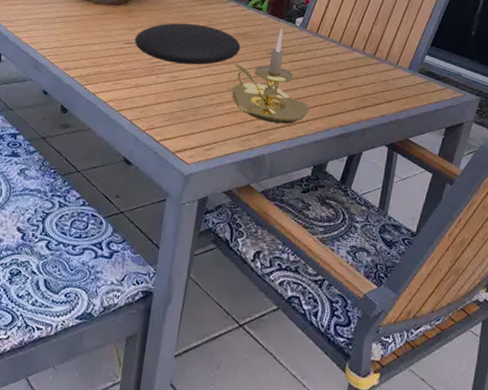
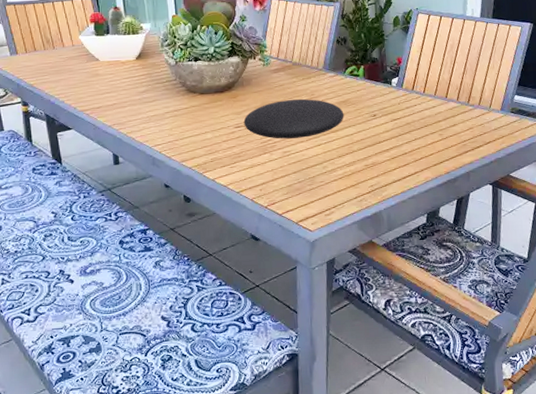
candle holder: present [231,29,309,124] -> none [341,91,415,180]

